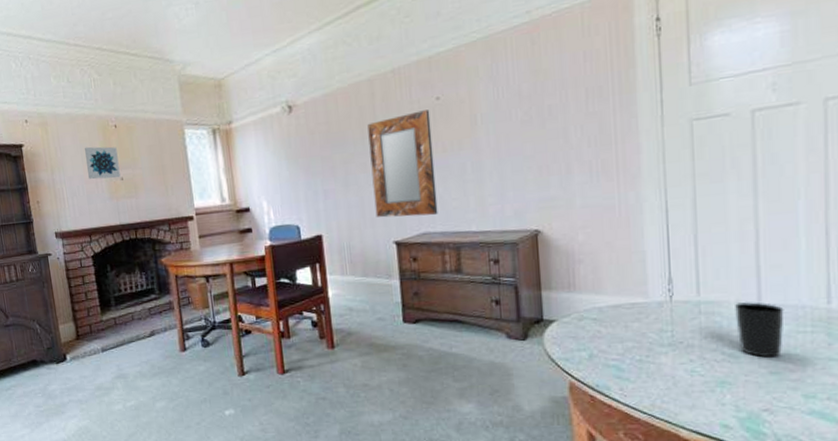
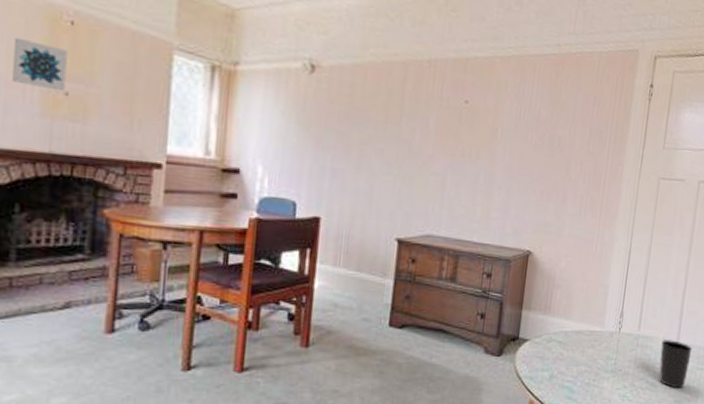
home mirror: present [367,109,438,218] -> none [383,108,457,219]

